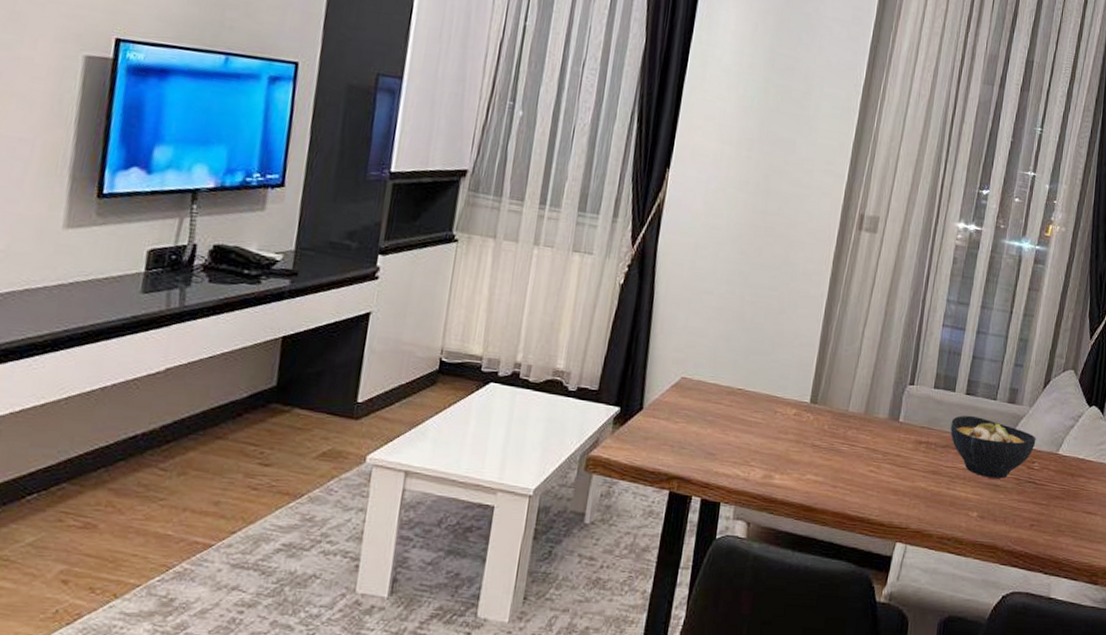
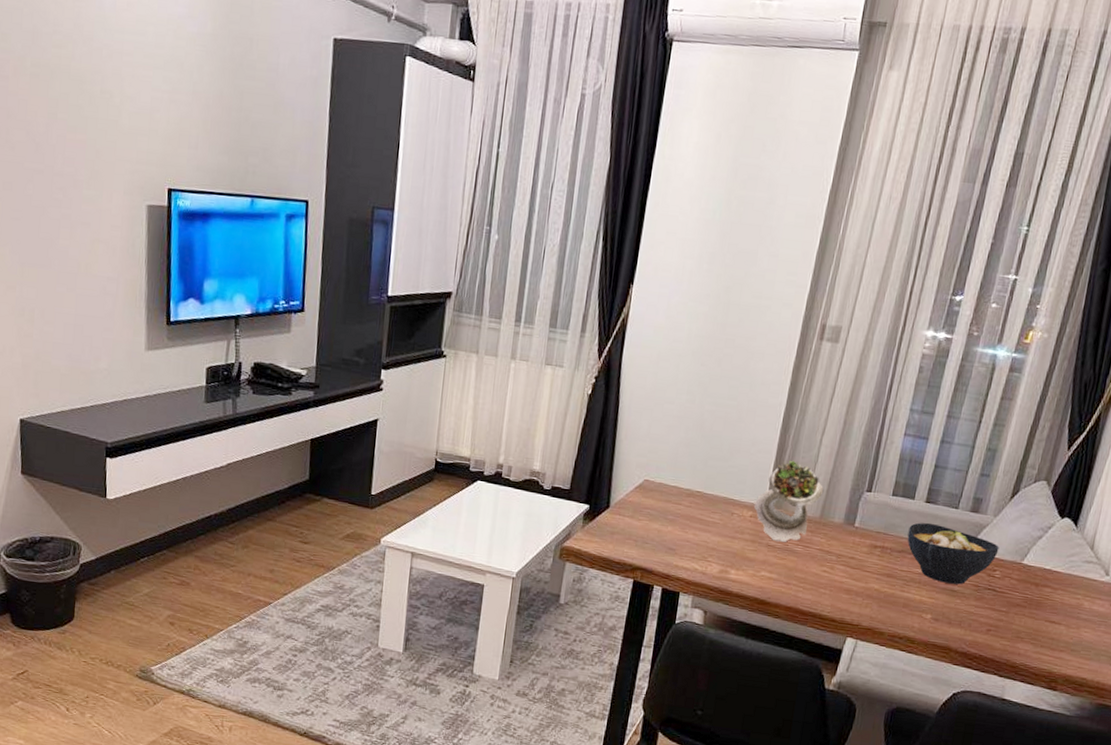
succulent plant: none [798,353,868,441] -> present [754,460,824,542]

